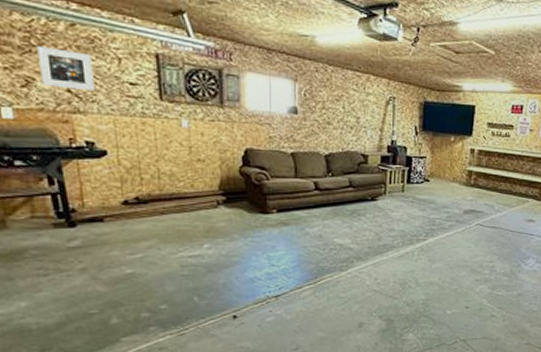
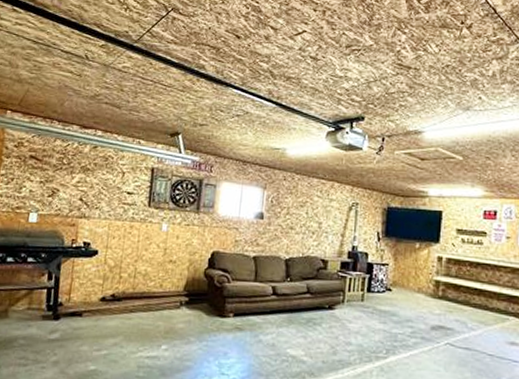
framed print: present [36,45,94,91] -> none [63,163,104,199]

